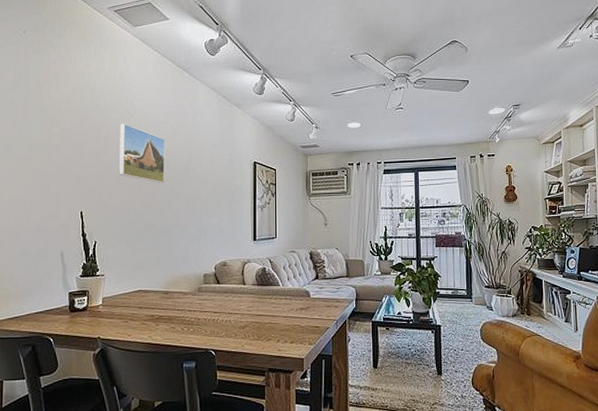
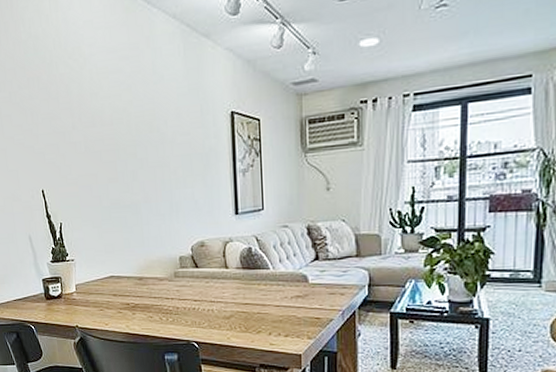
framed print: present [118,124,166,183] -> none [70,78,126,150]

